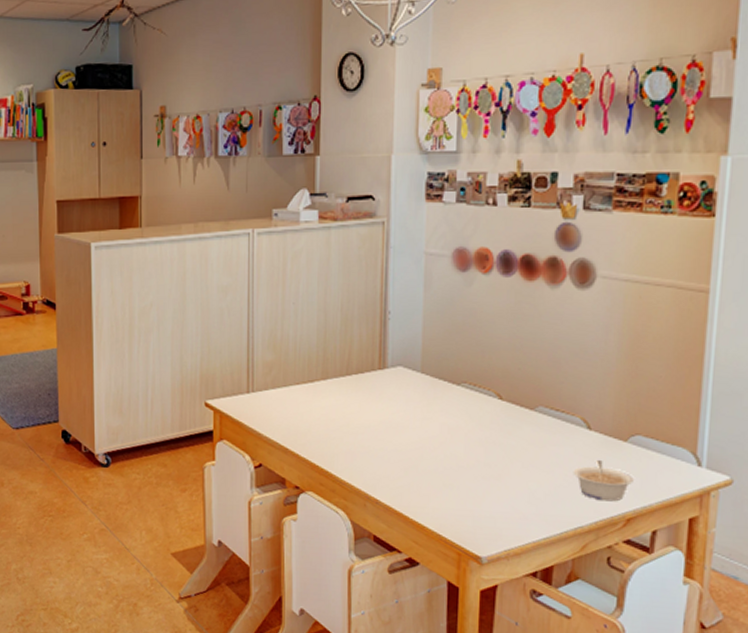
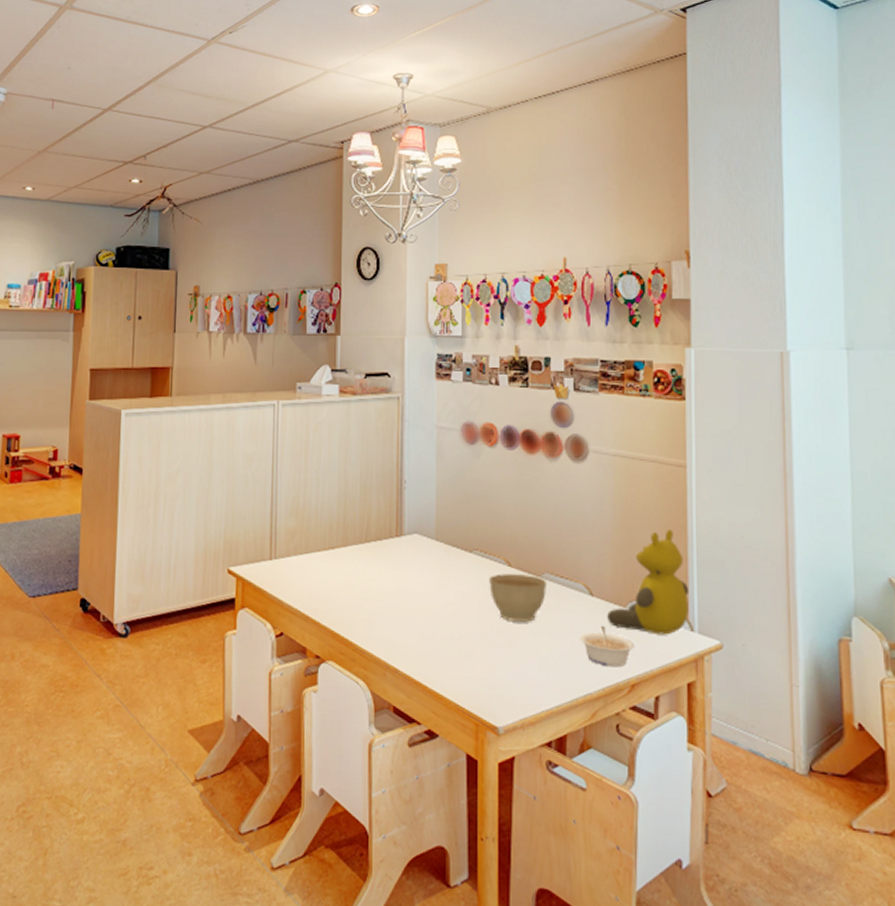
planter bowl: none [477,407,541,455] -> present [489,574,548,622]
toy bear: none [605,359,699,470] -> present [607,528,689,635]

